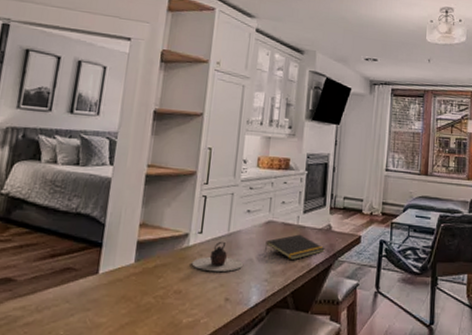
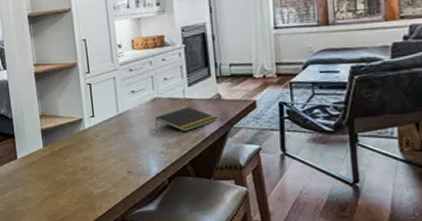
teapot: present [191,241,244,272] -> none [90,121,139,149]

